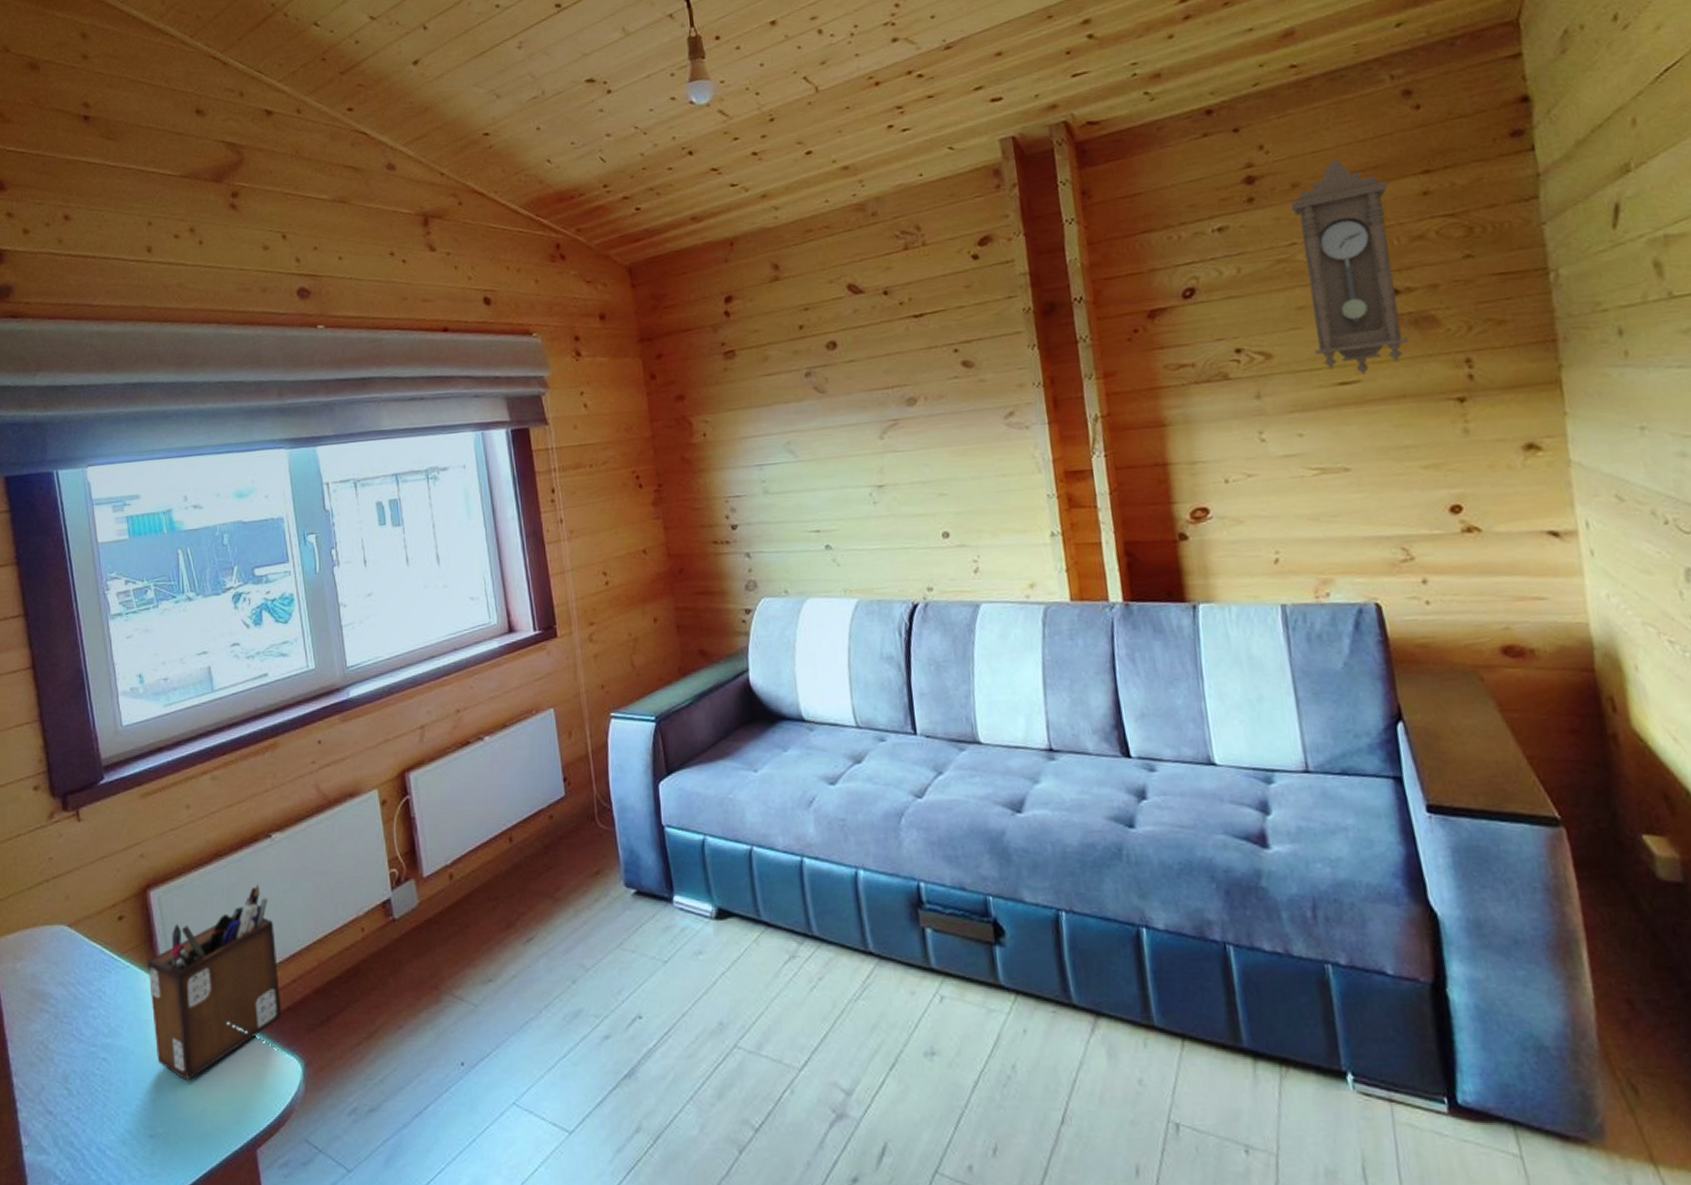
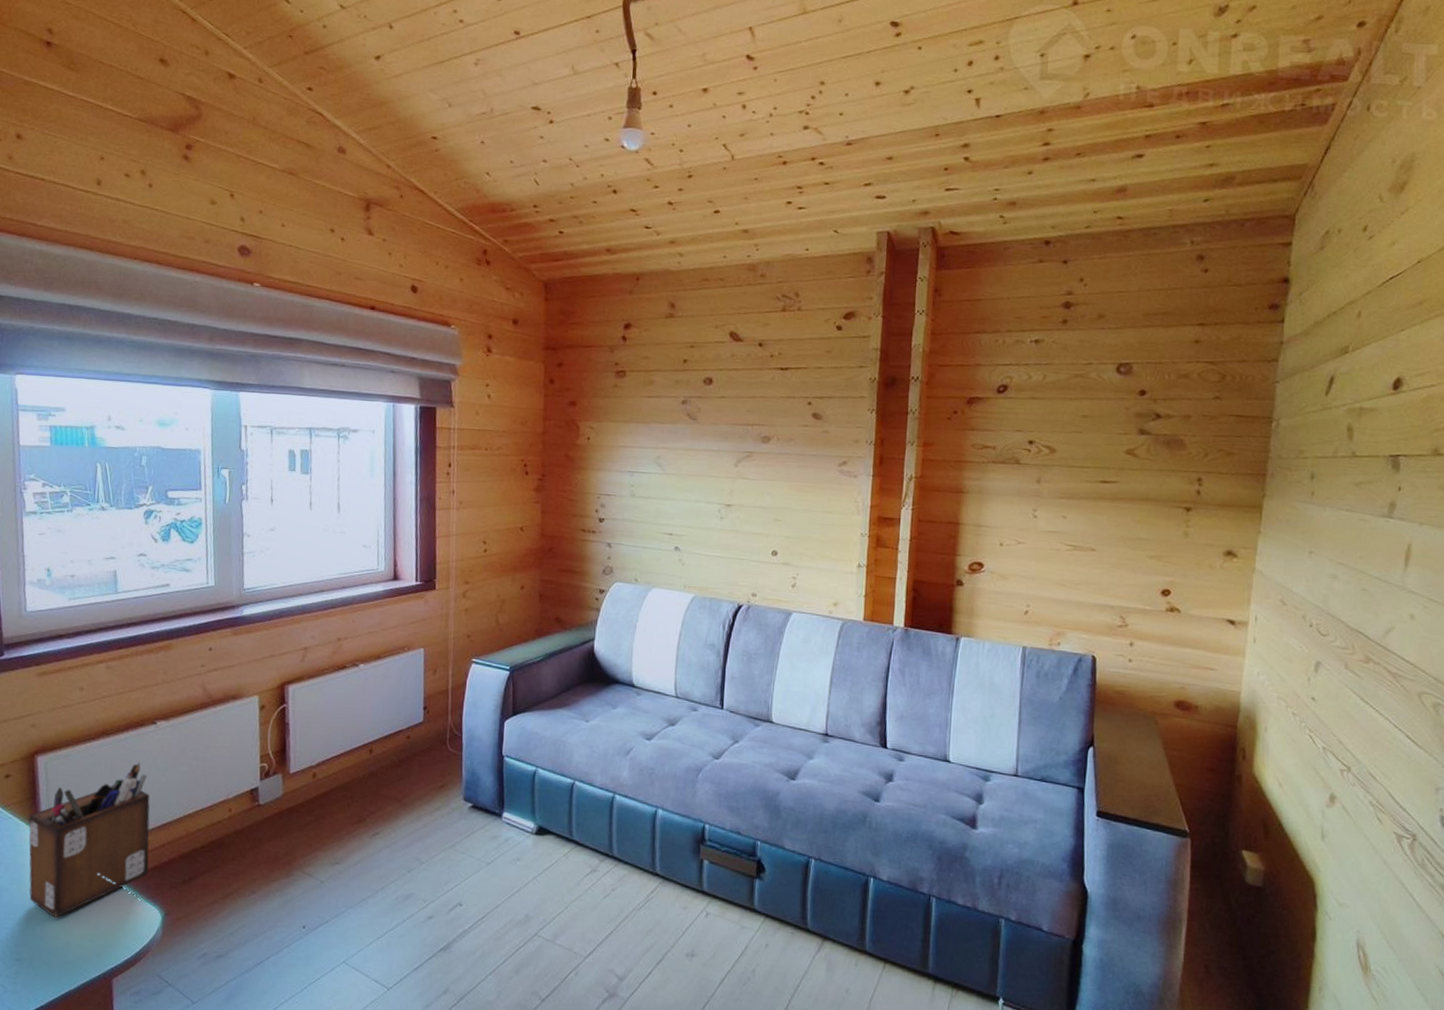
pendulum clock: present [1291,159,1410,374] -> none [1088,301,1172,477]

